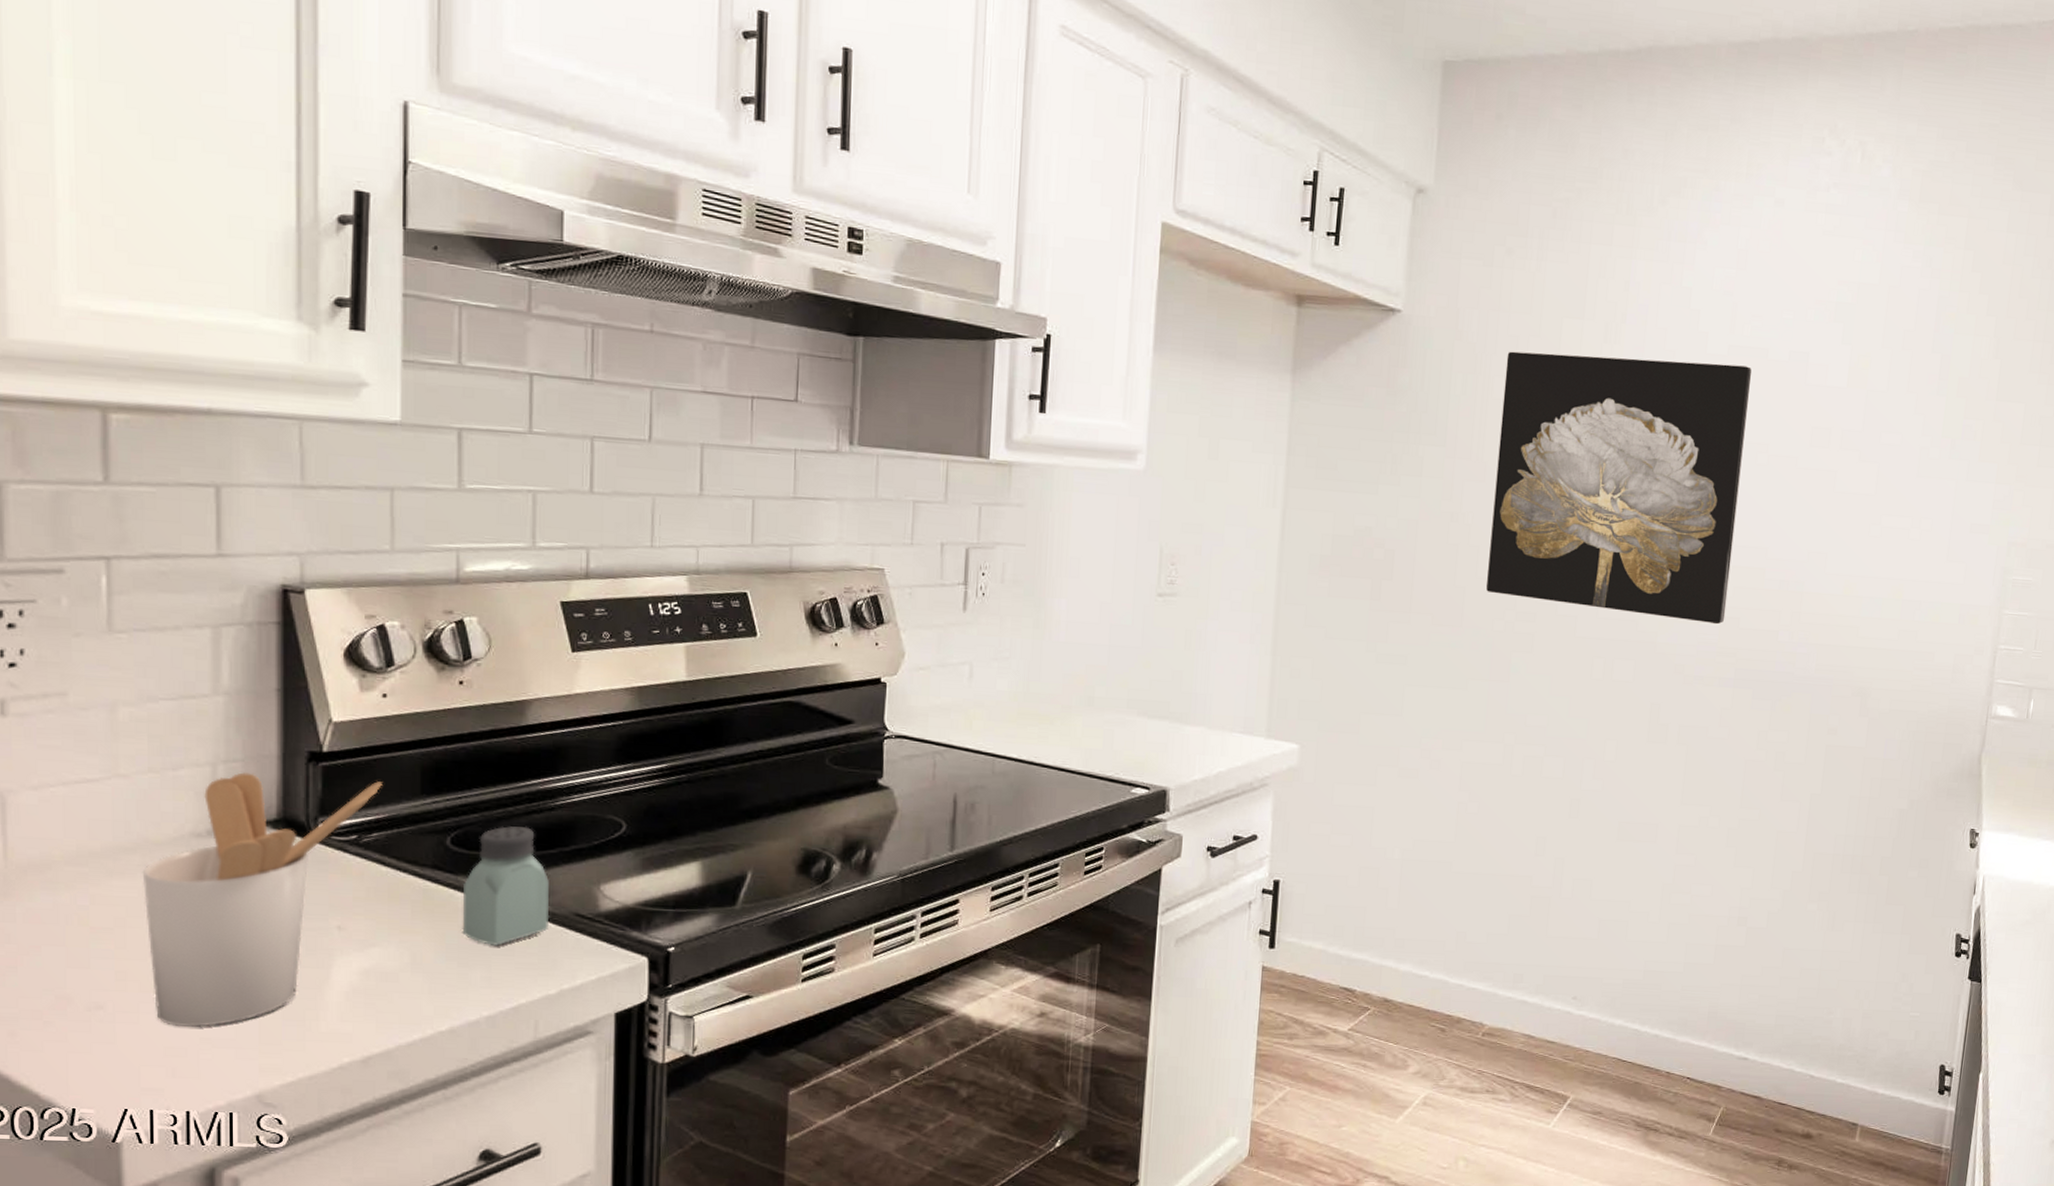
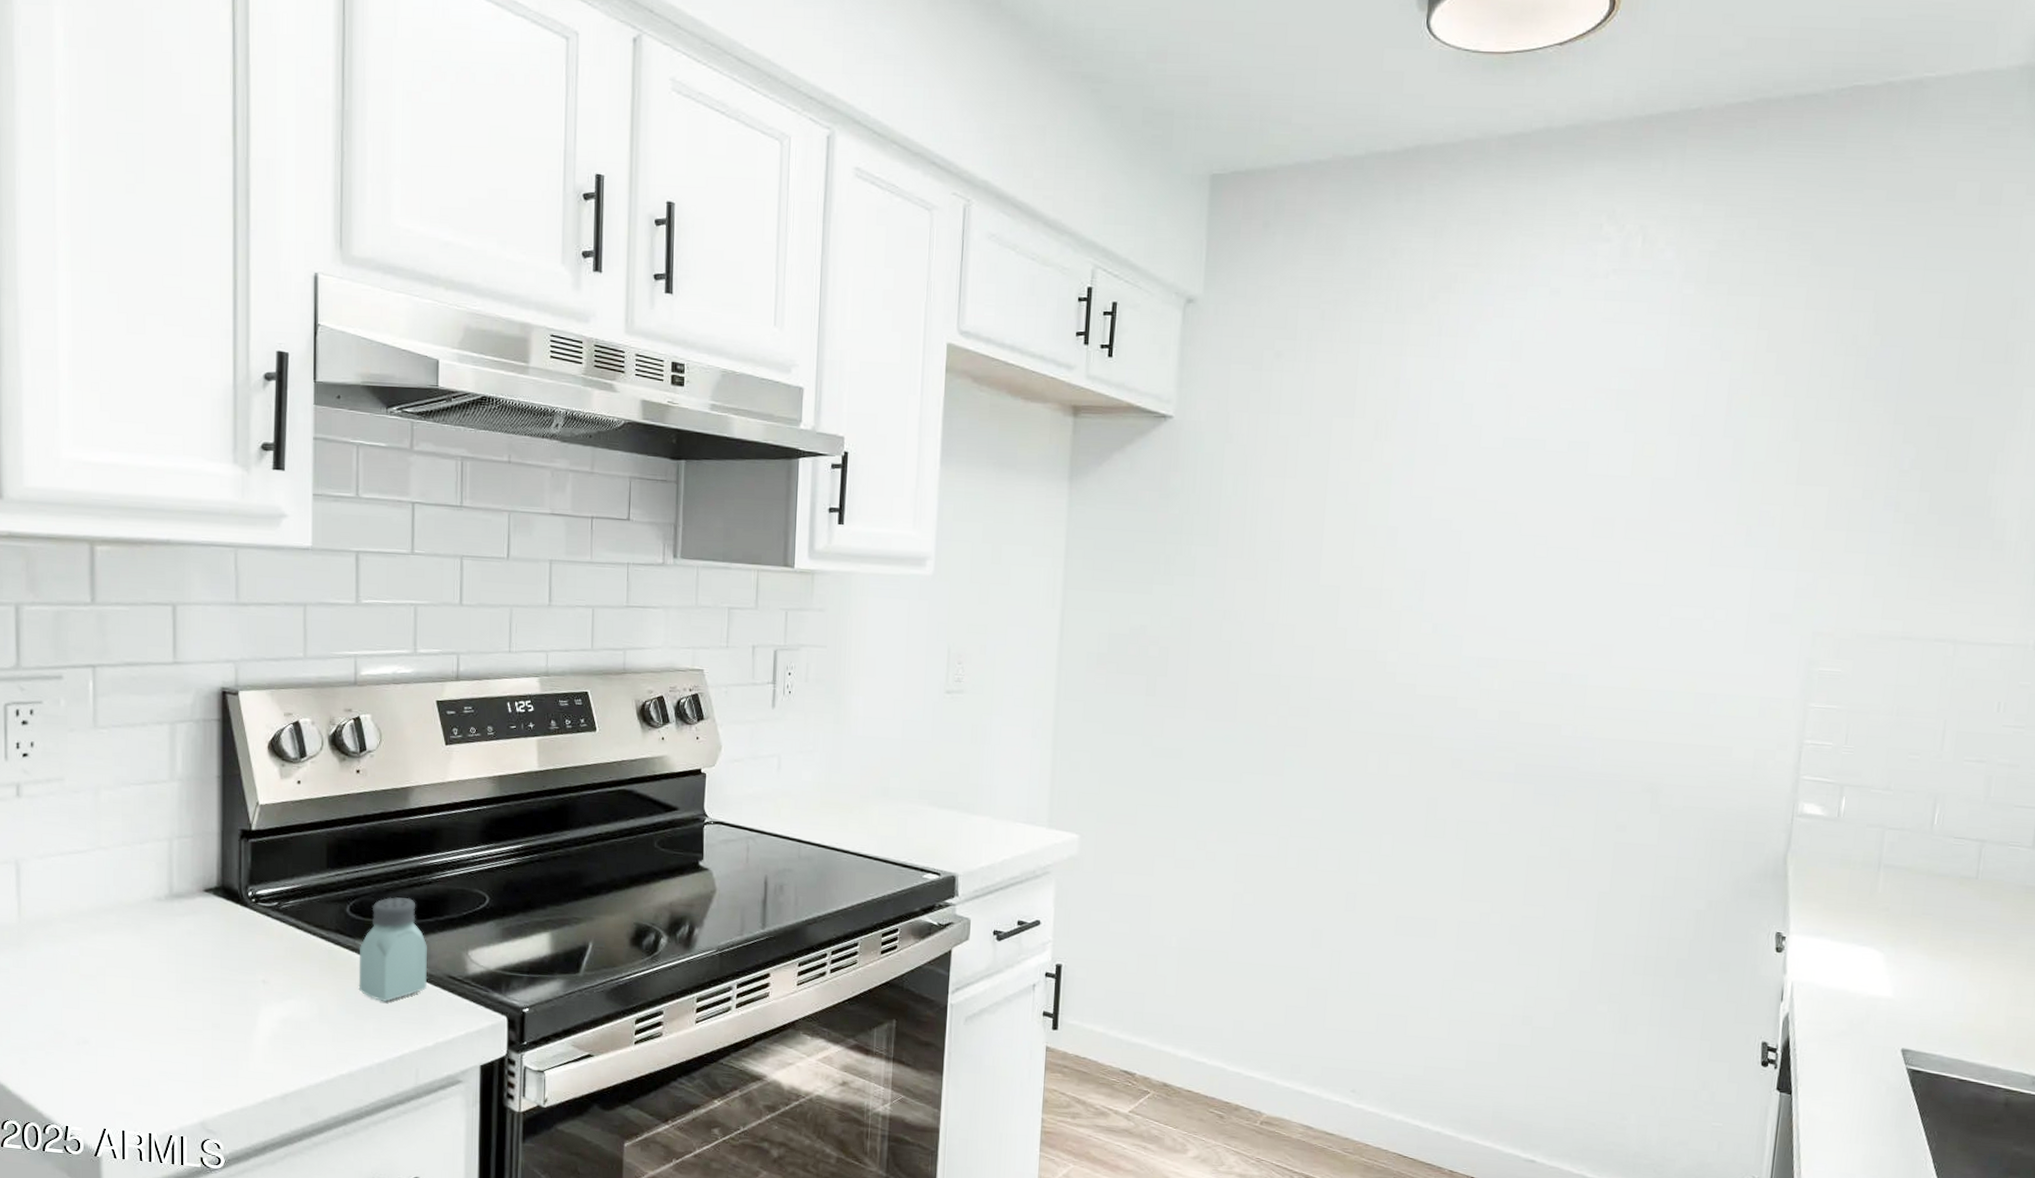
utensil holder: present [143,772,382,1027] -> none [118,847,297,1062]
wall art: present [1486,351,1752,625] -> none [1259,451,1528,719]

